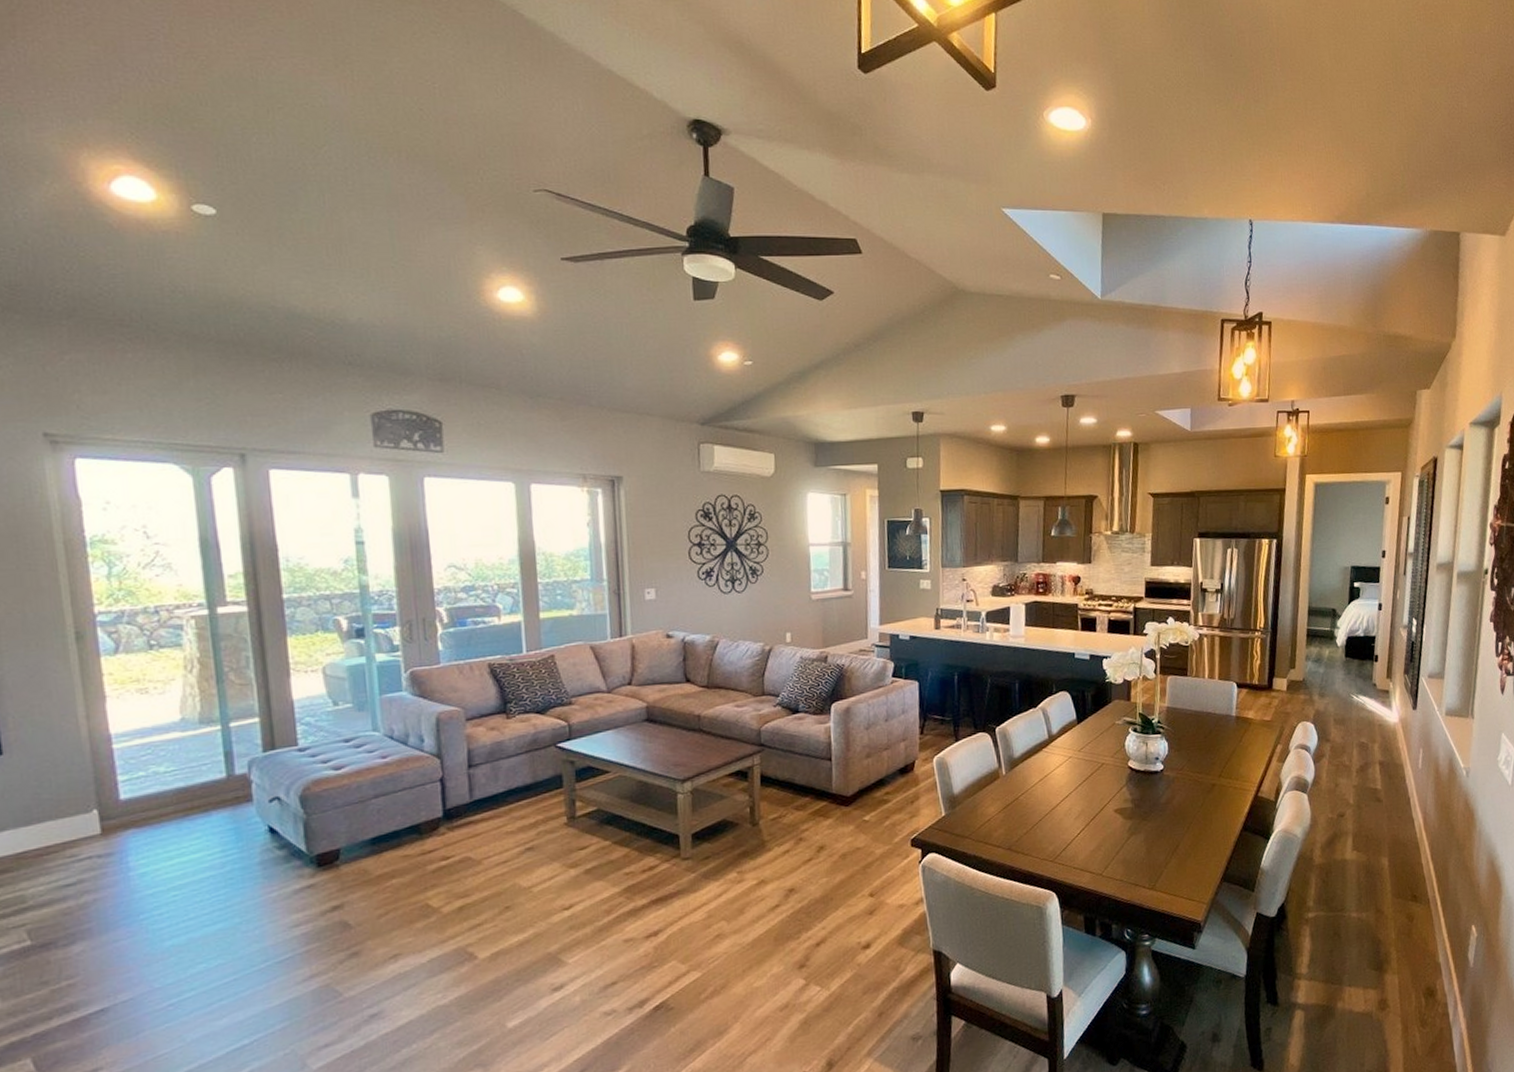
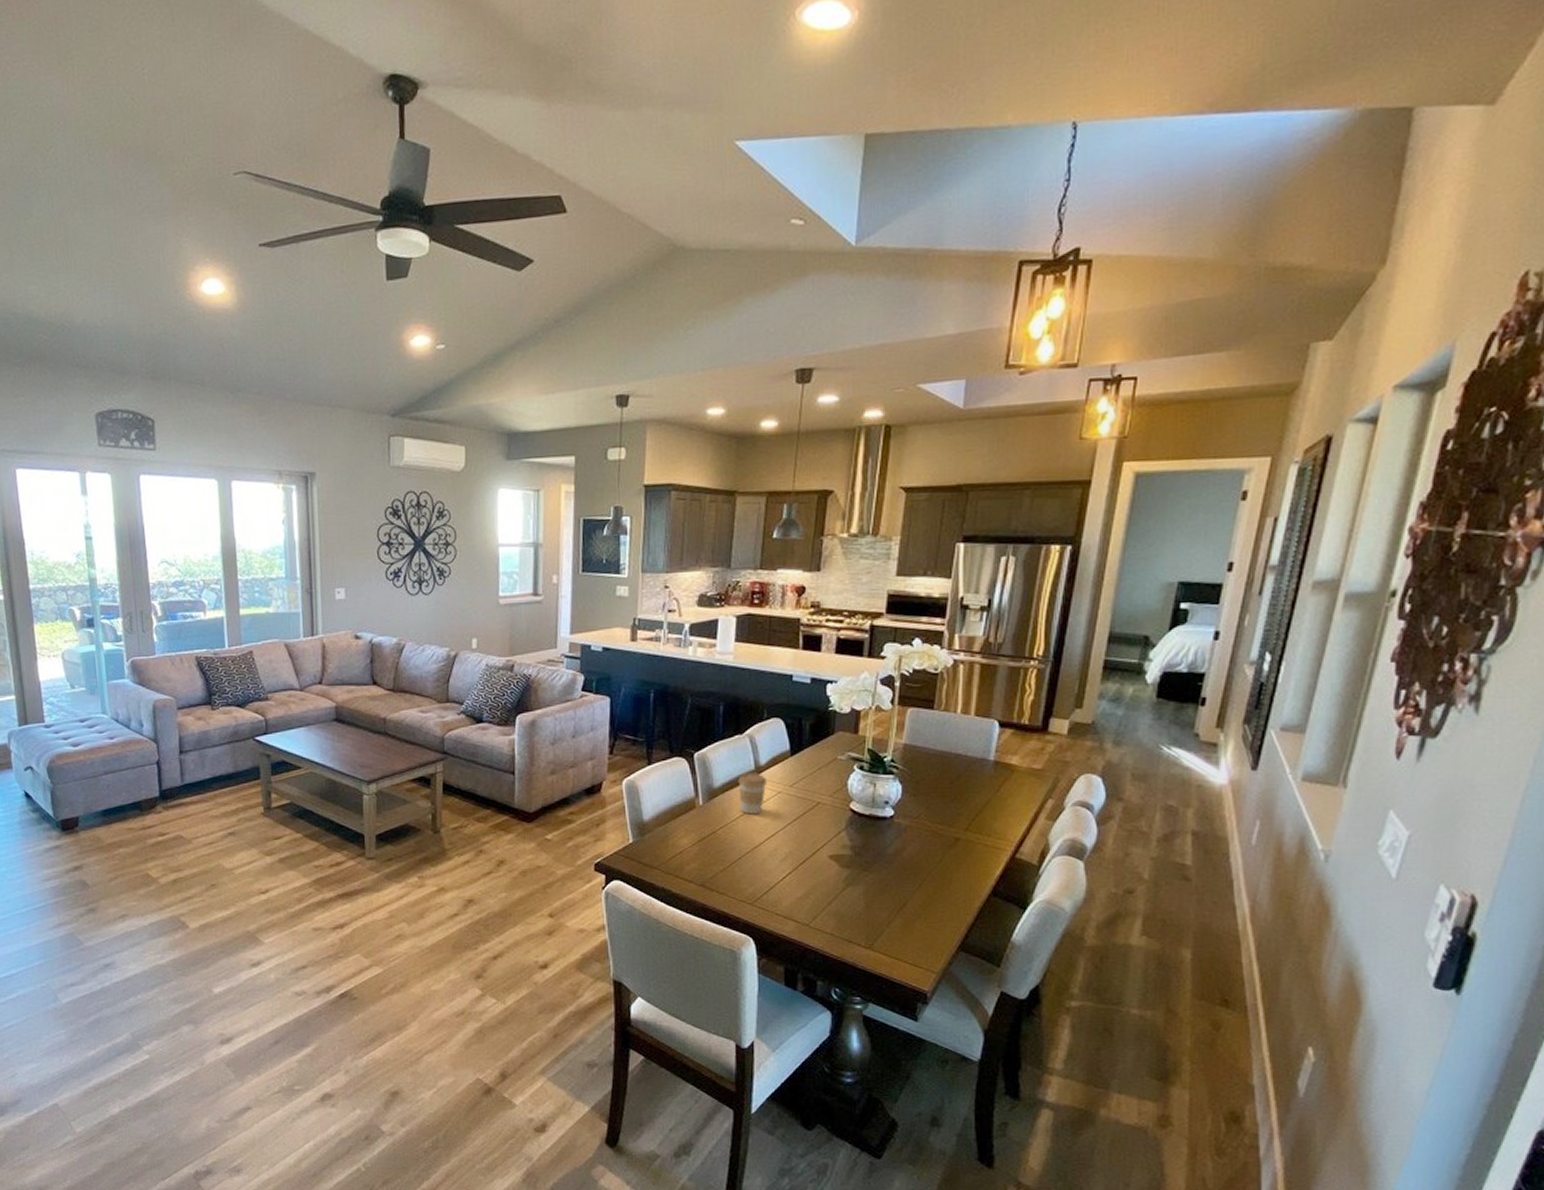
coffee cup: none [1035,741,1060,780] -> present [738,773,768,815]

